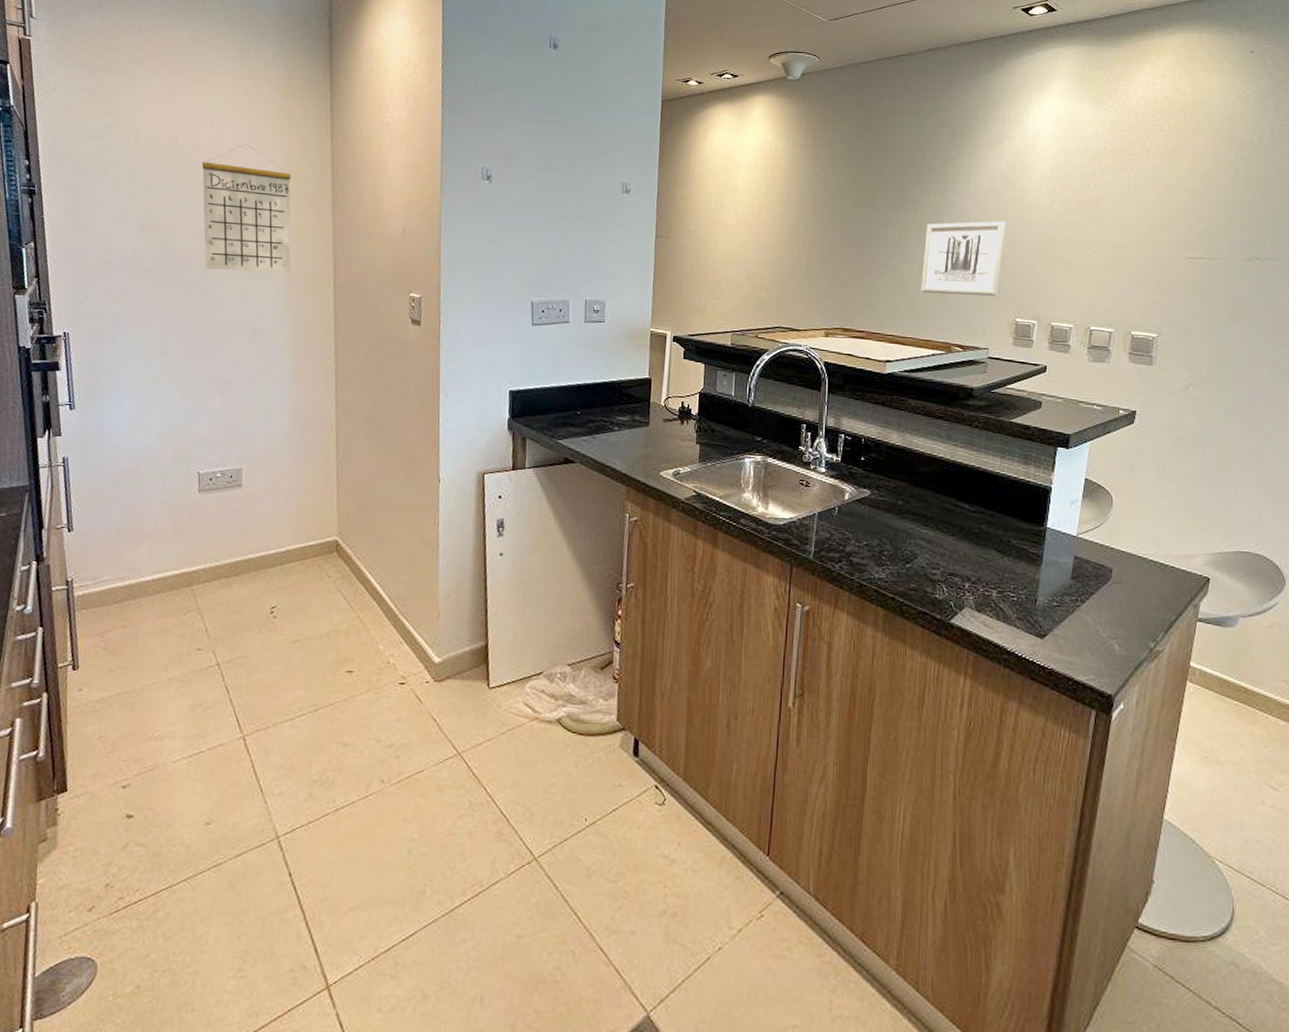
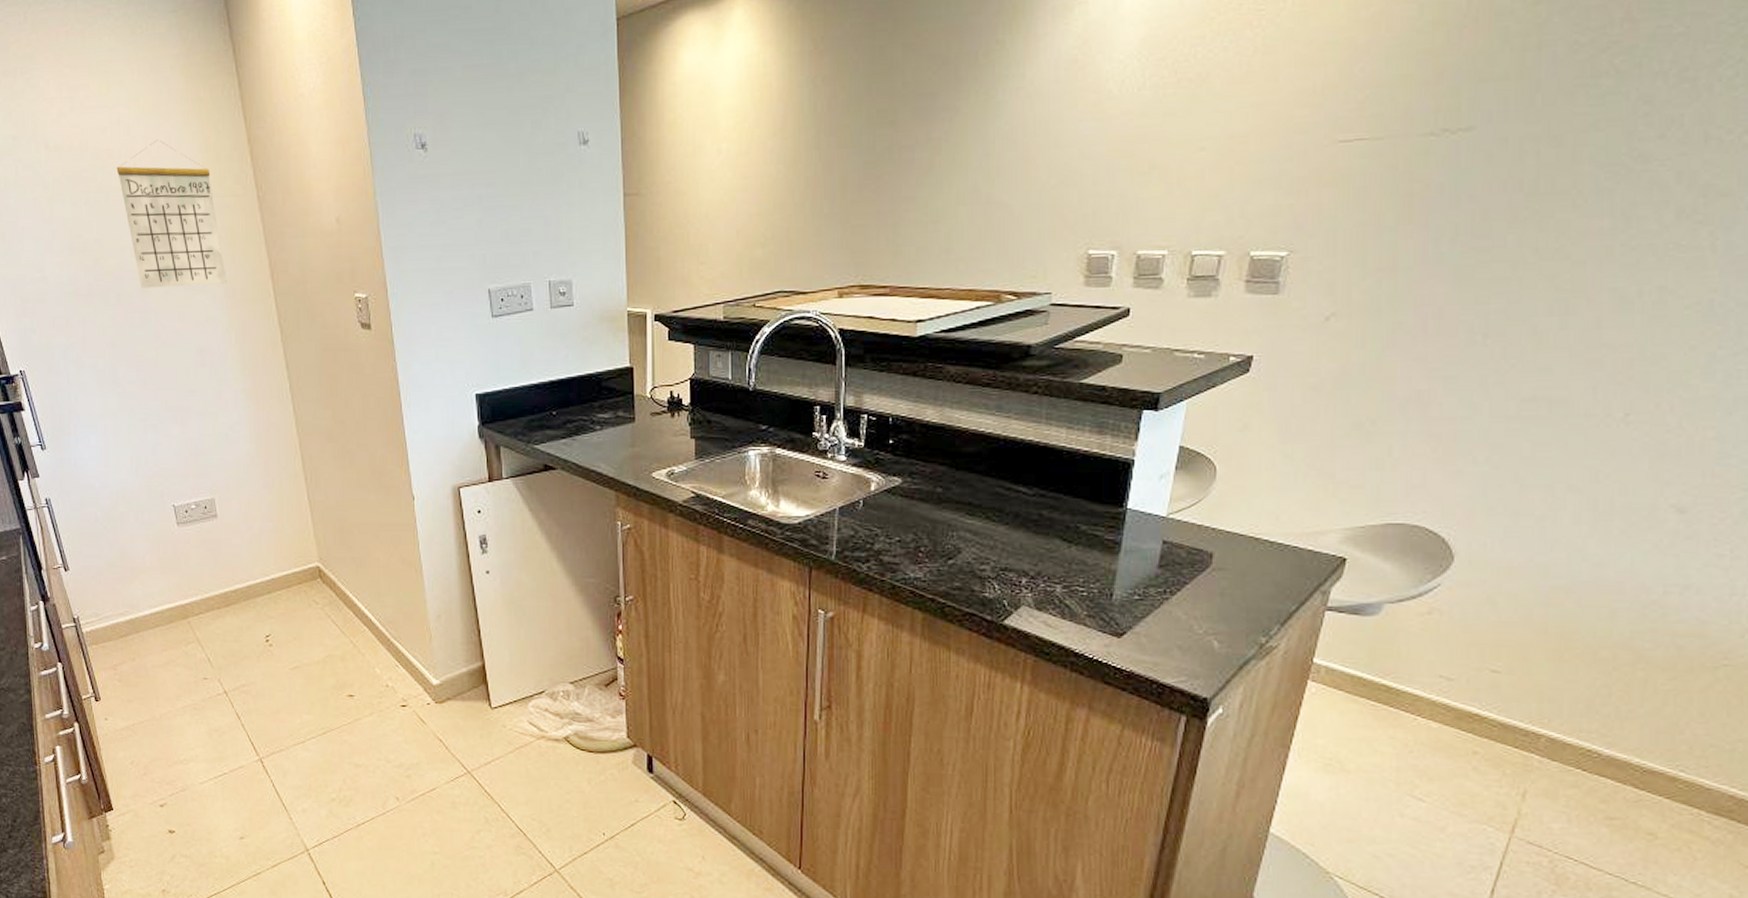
wall art: present [921,221,1007,296] -> none [960,122,1076,230]

